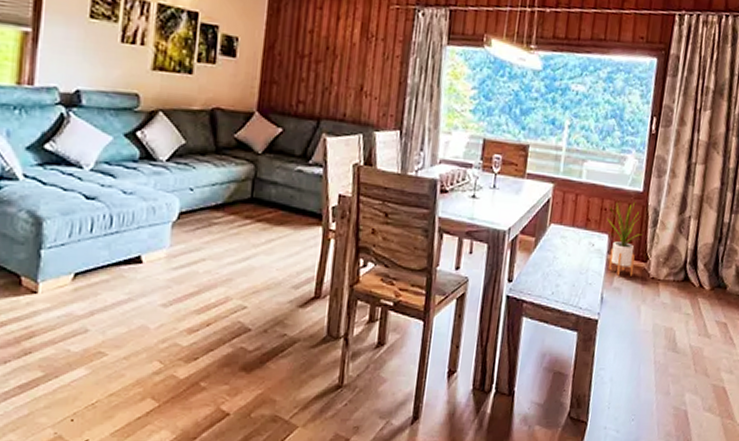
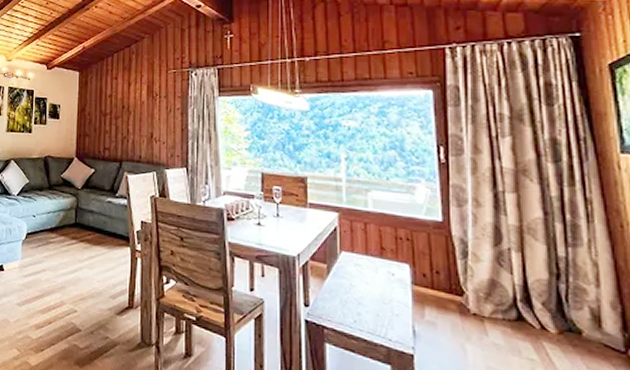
house plant: present [606,202,642,276] -> none [404,232,451,311]

